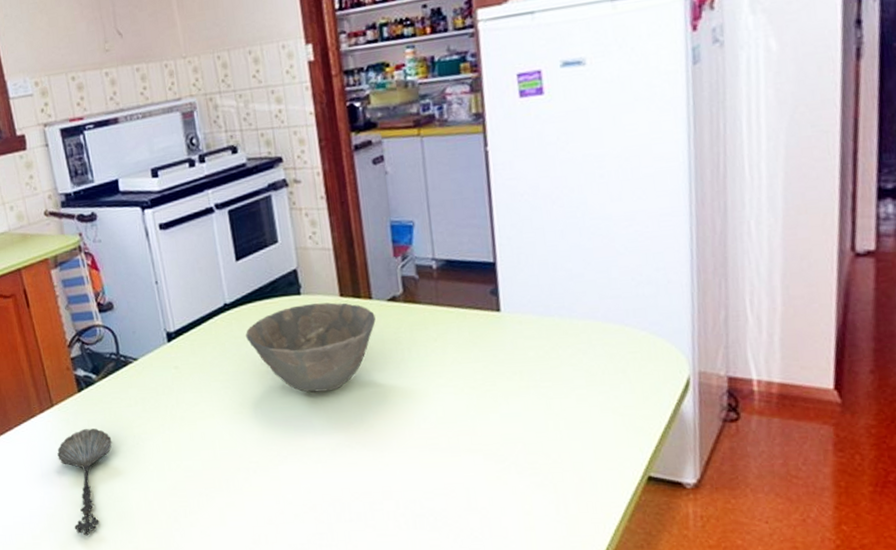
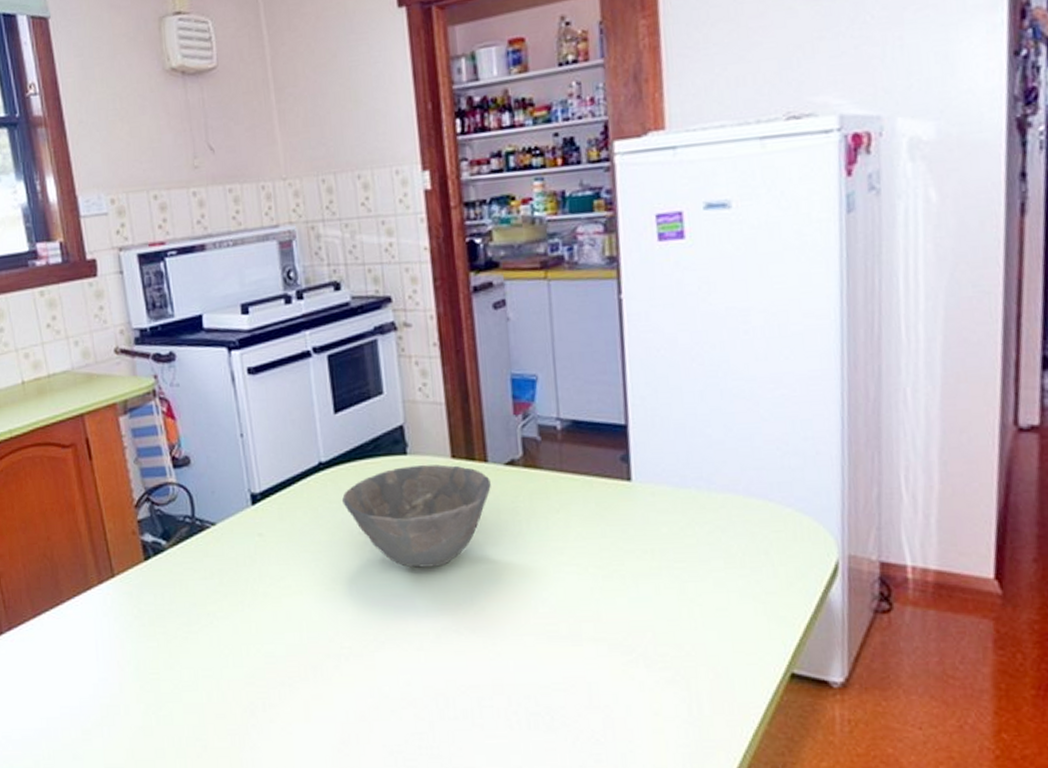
spoon: present [57,428,112,536] -> none [116,604,182,731]

